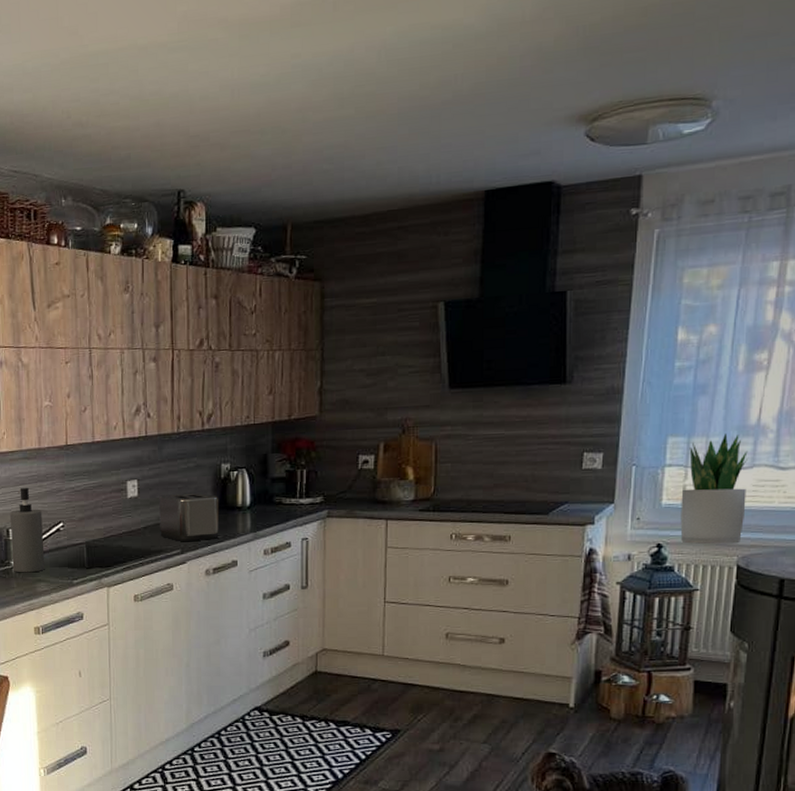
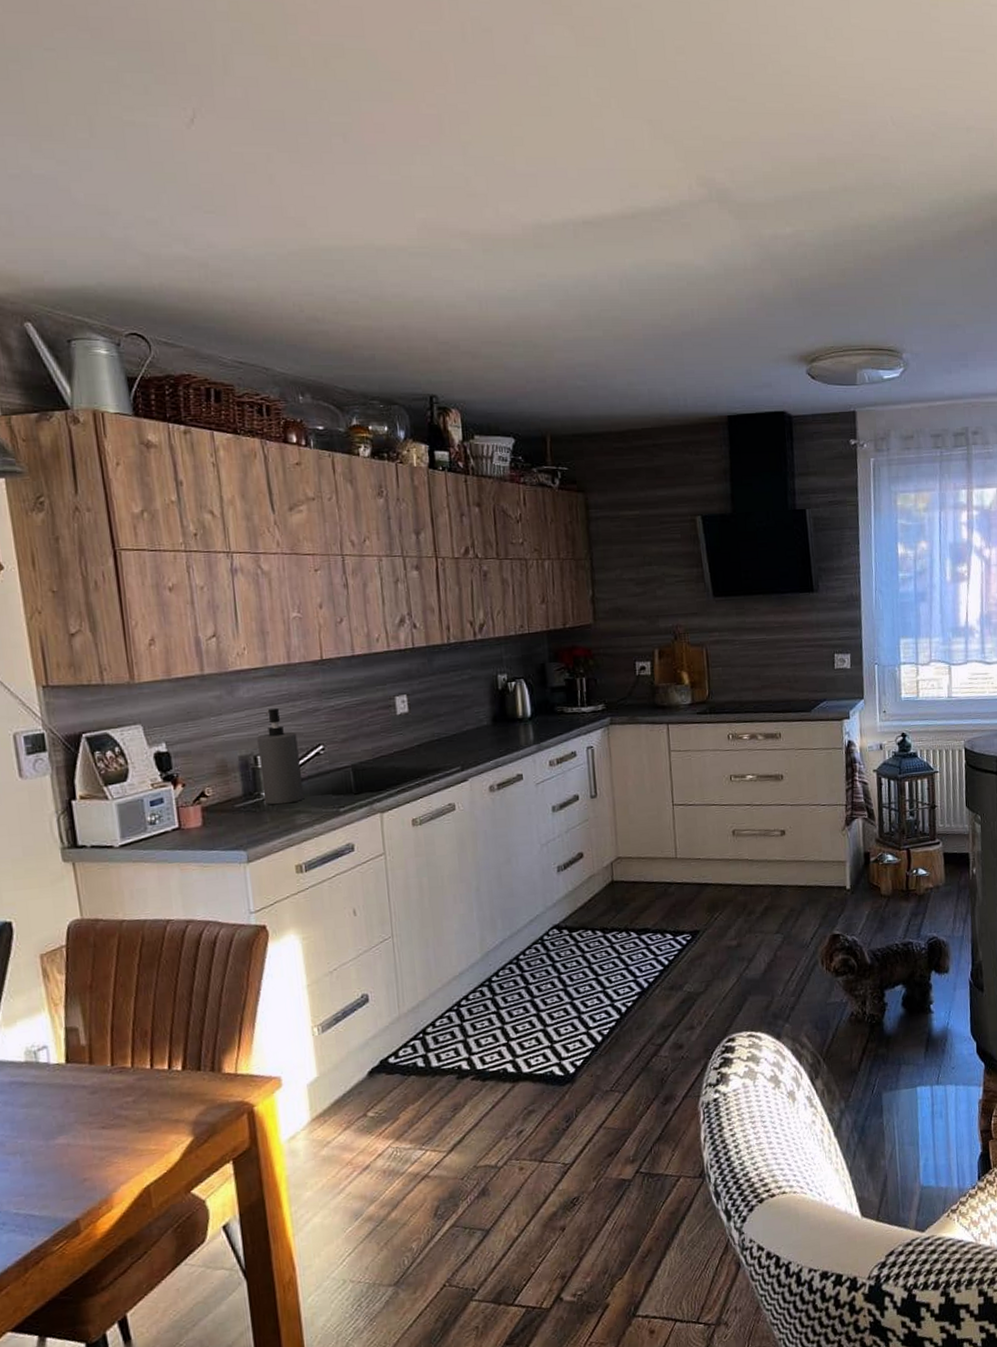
toaster: present [159,492,220,542] -> none [432,705,501,759]
planter: present [680,433,748,545] -> none [916,634,966,732]

